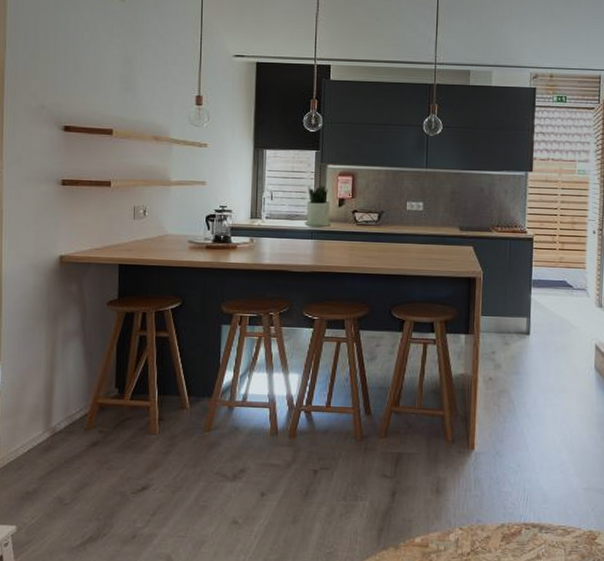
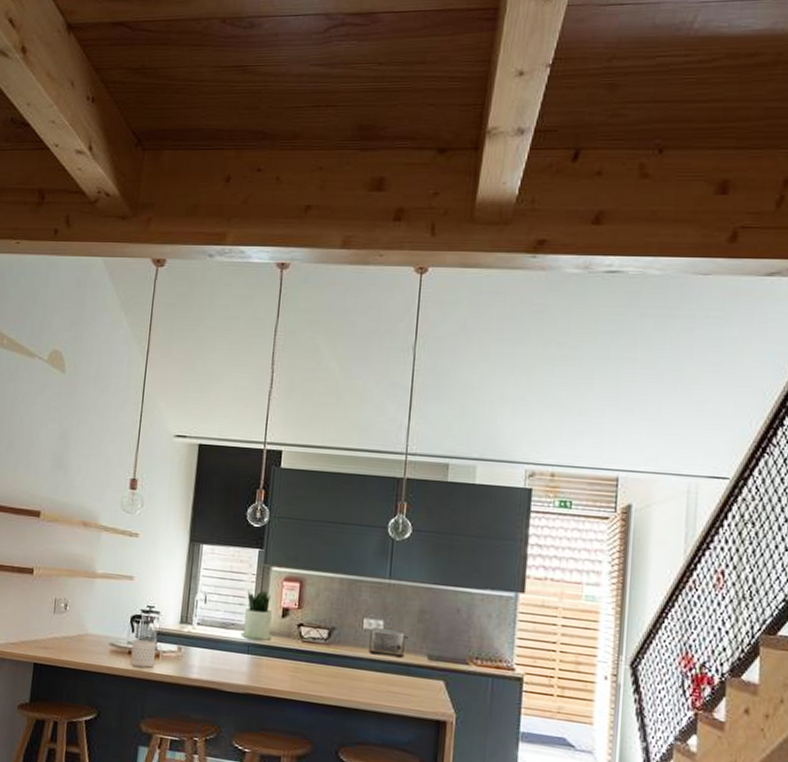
mug: none [208,234,237,259] -> present [130,638,163,668]
toaster: none [412,208,443,231] -> present [369,626,408,658]

